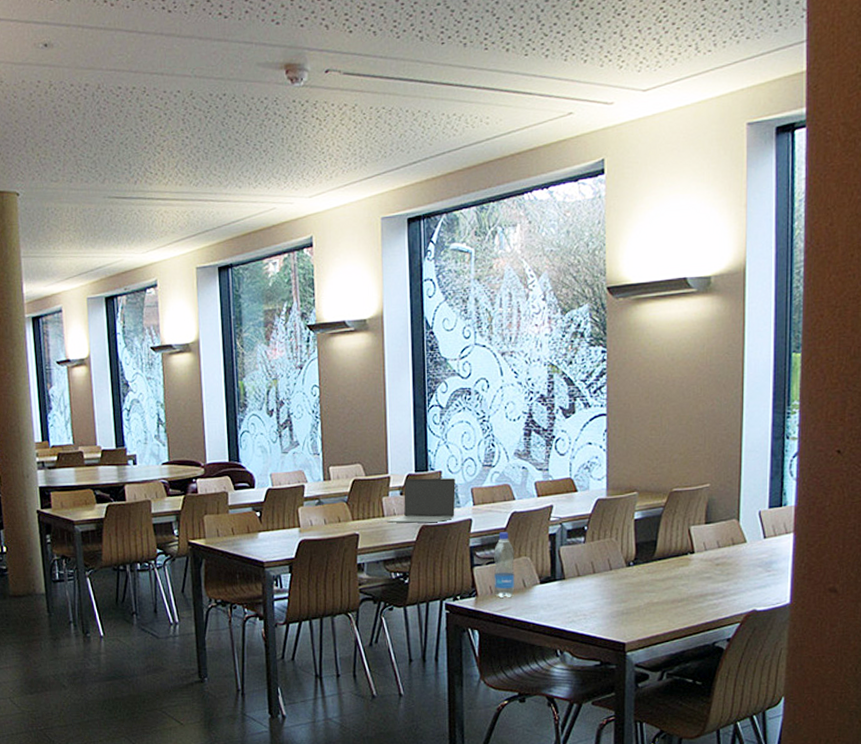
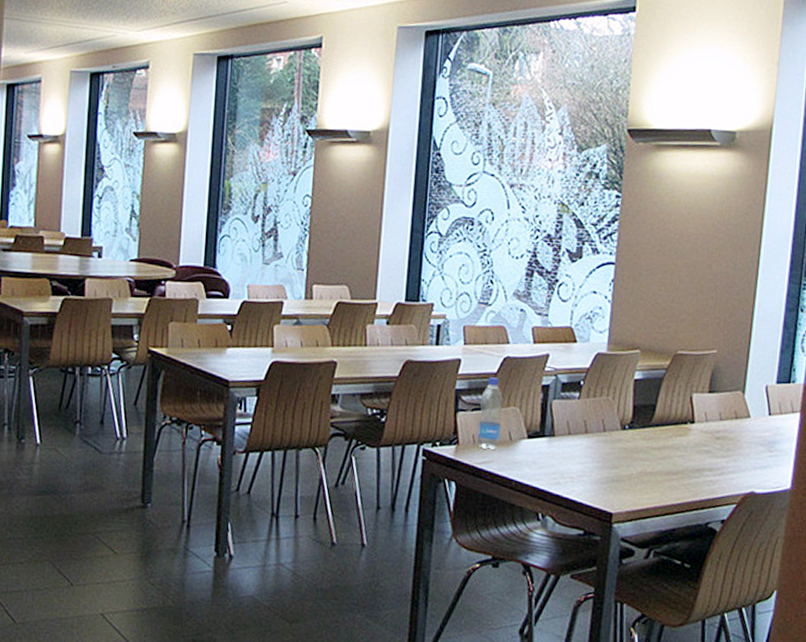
laptop: present [386,478,456,523] -> none [368,308,448,359]

